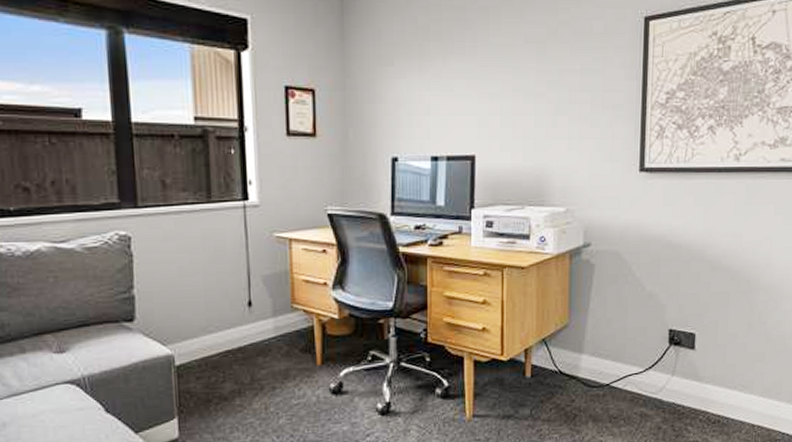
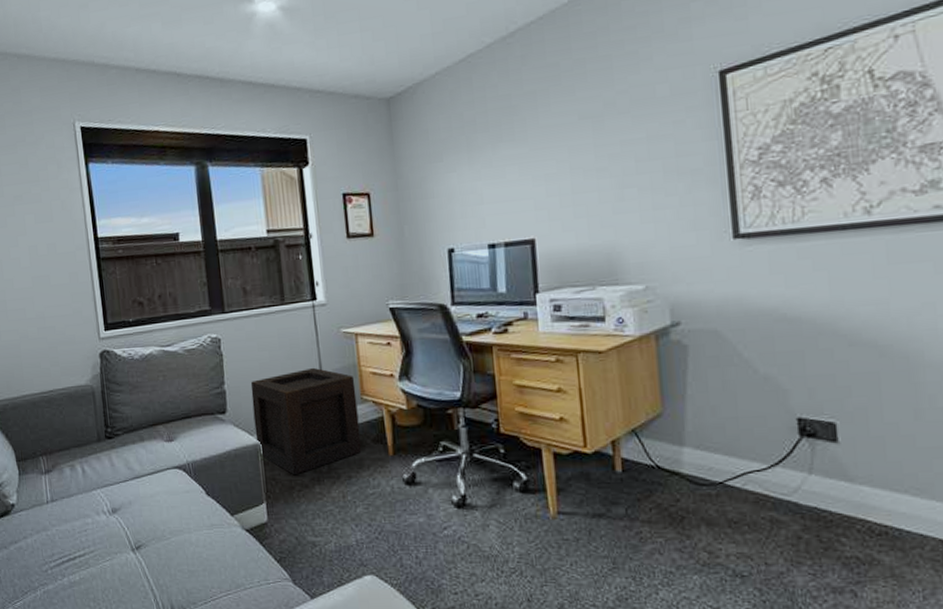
wooden crate: none [165,273,288,388] -> present [250,367,362,475]

